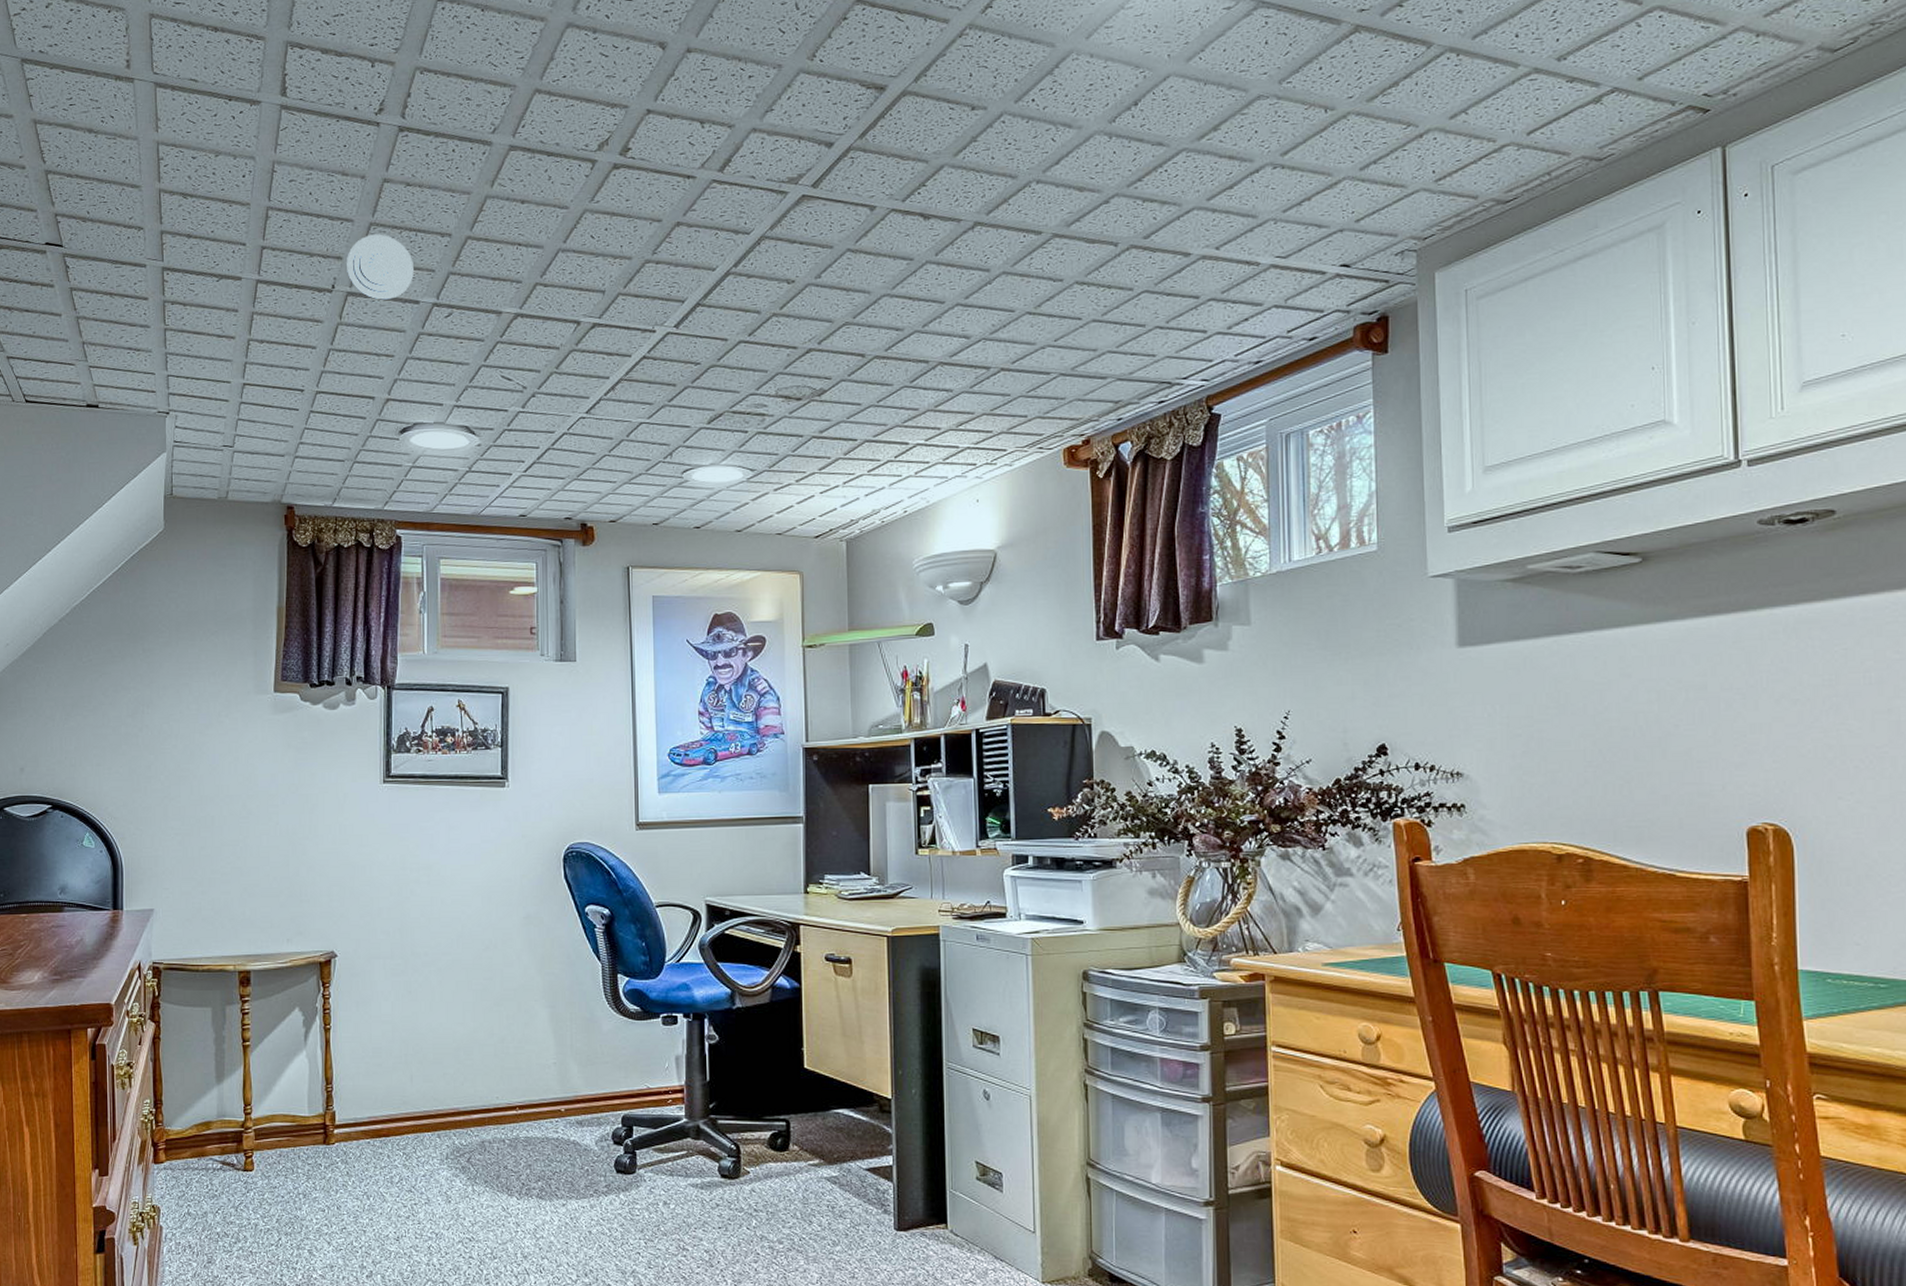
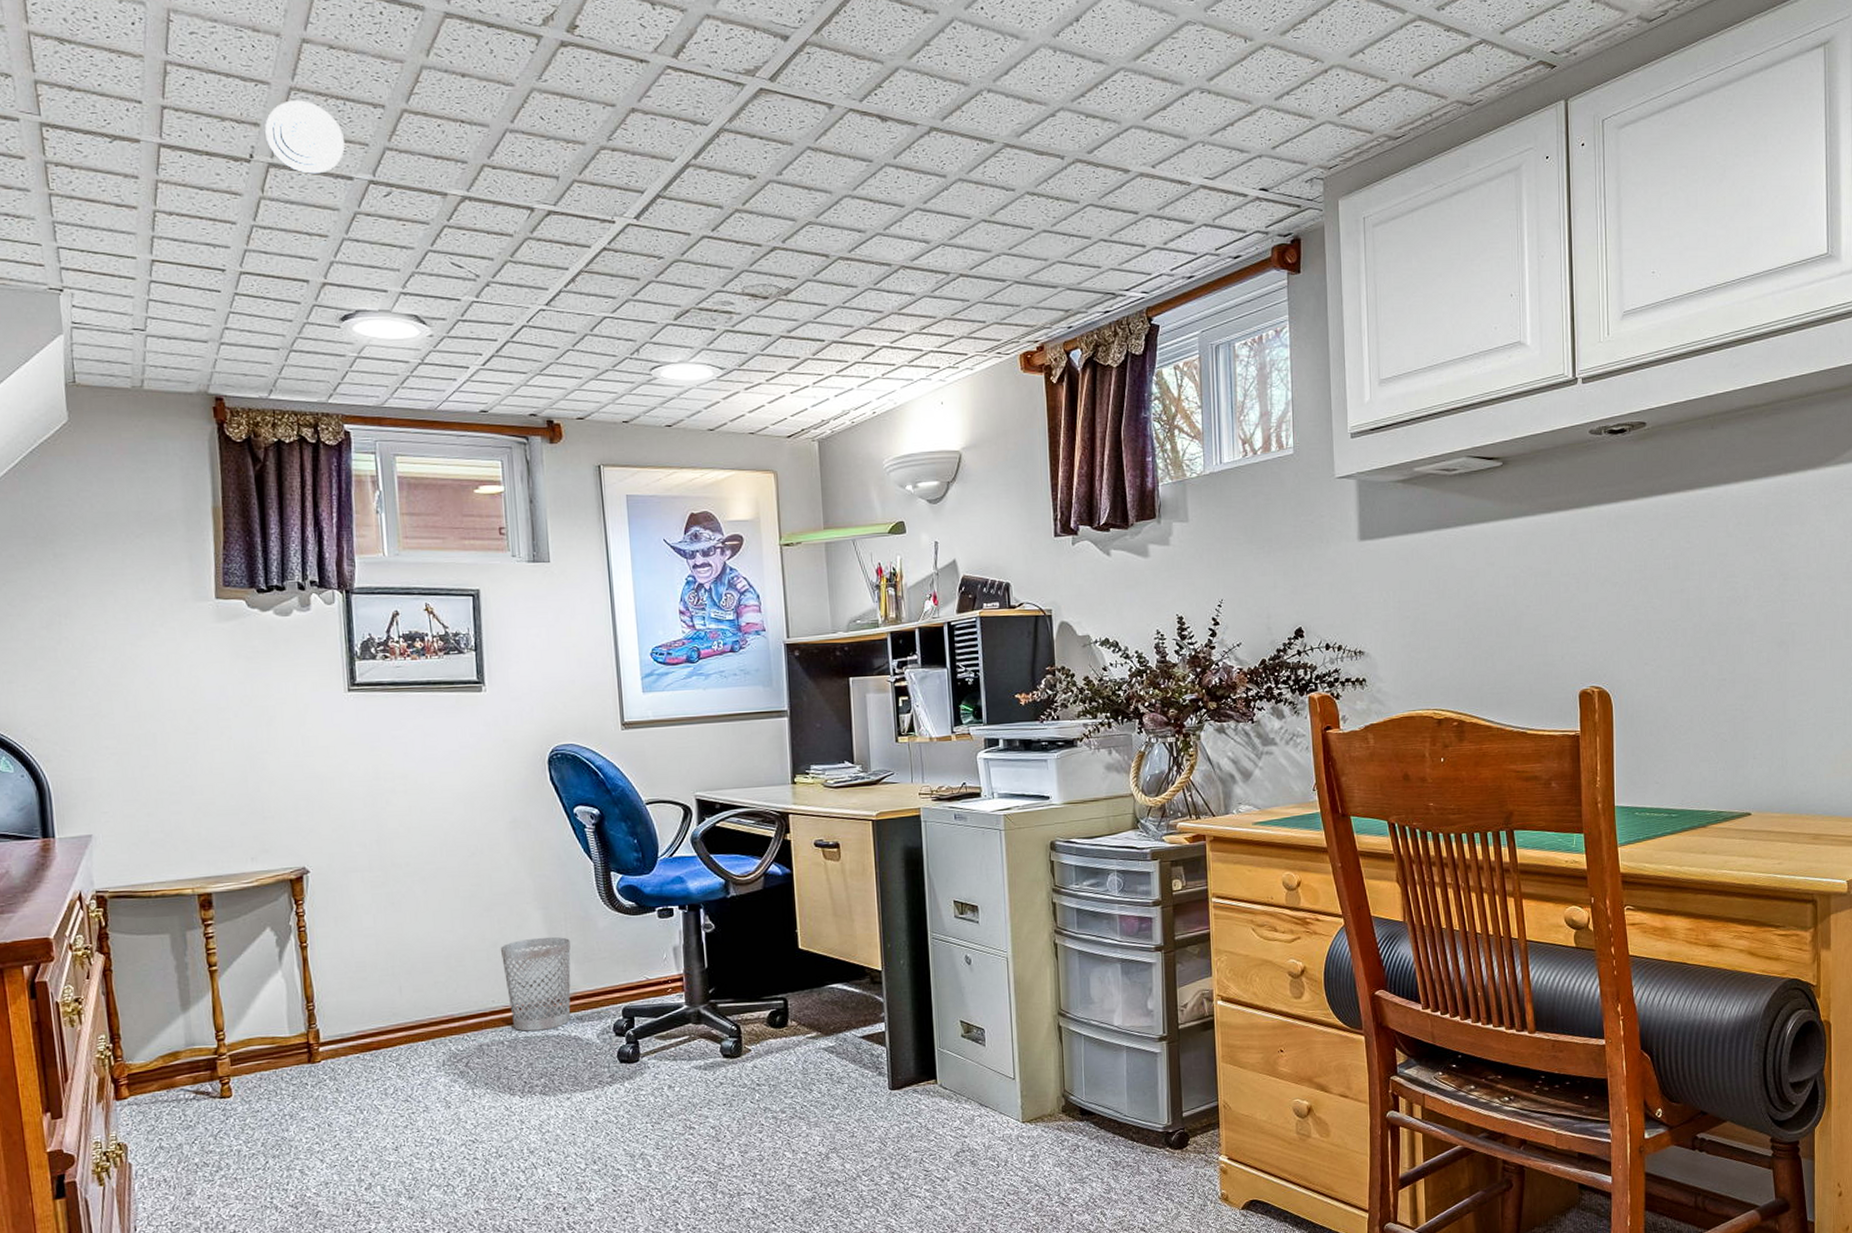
wastebasket: none [507,1036,575,1132] -> present [500,936,571,1032]

